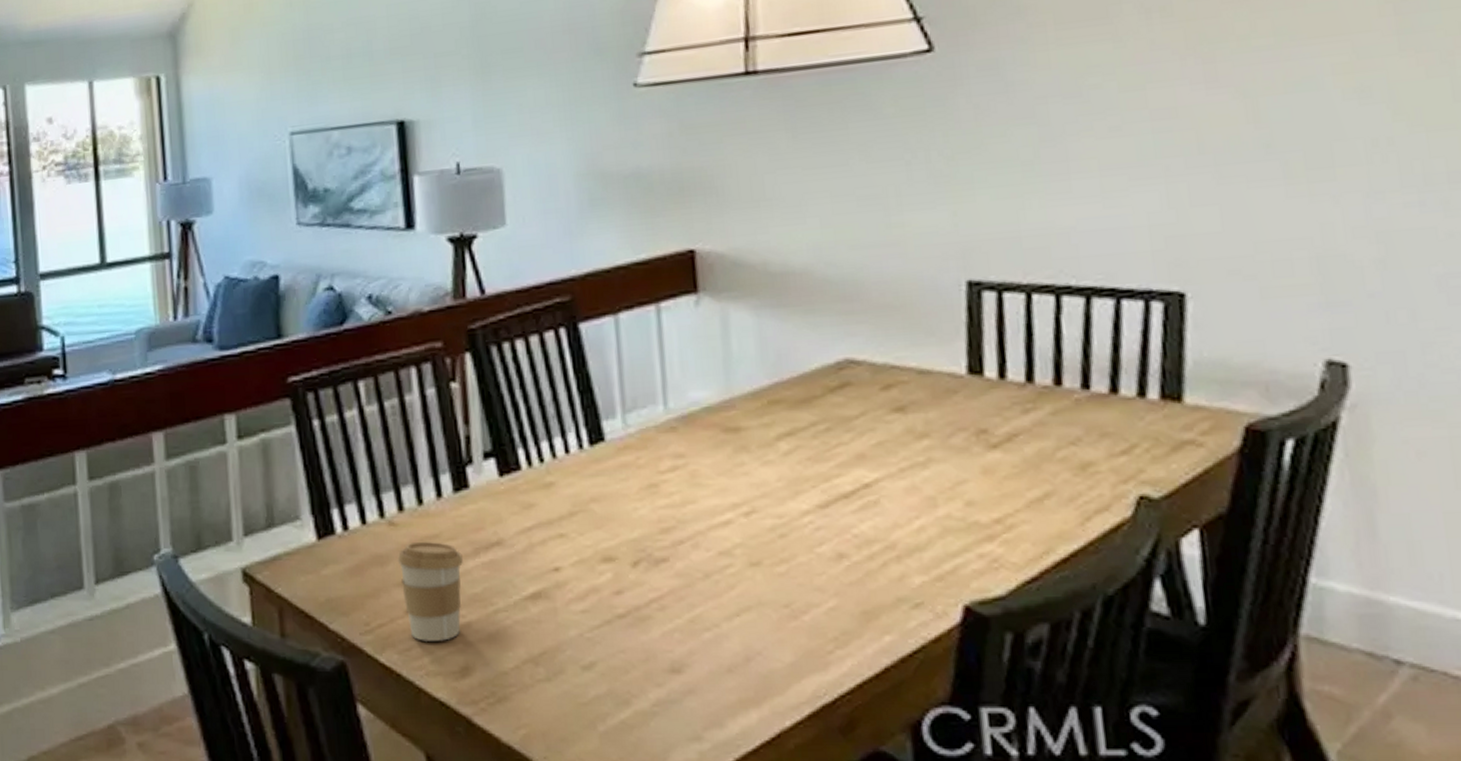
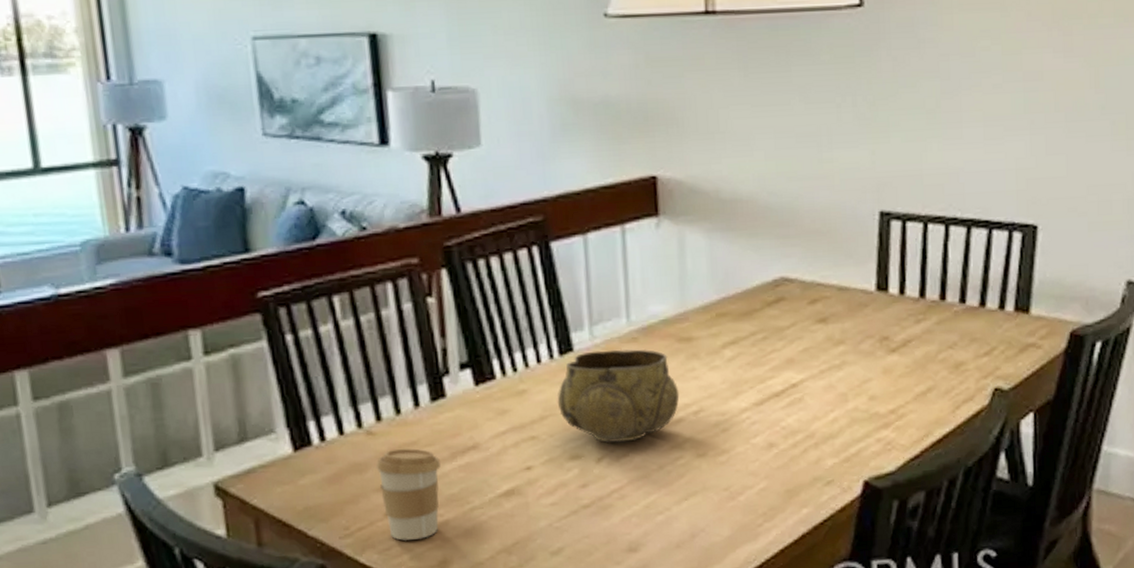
decorative bowl: none [587,439,727,545] -> present [557,349,680,443]

